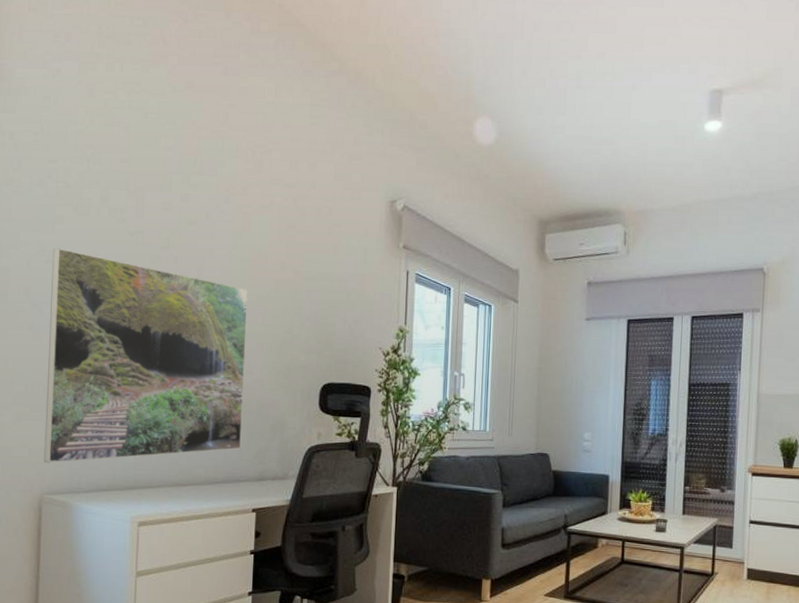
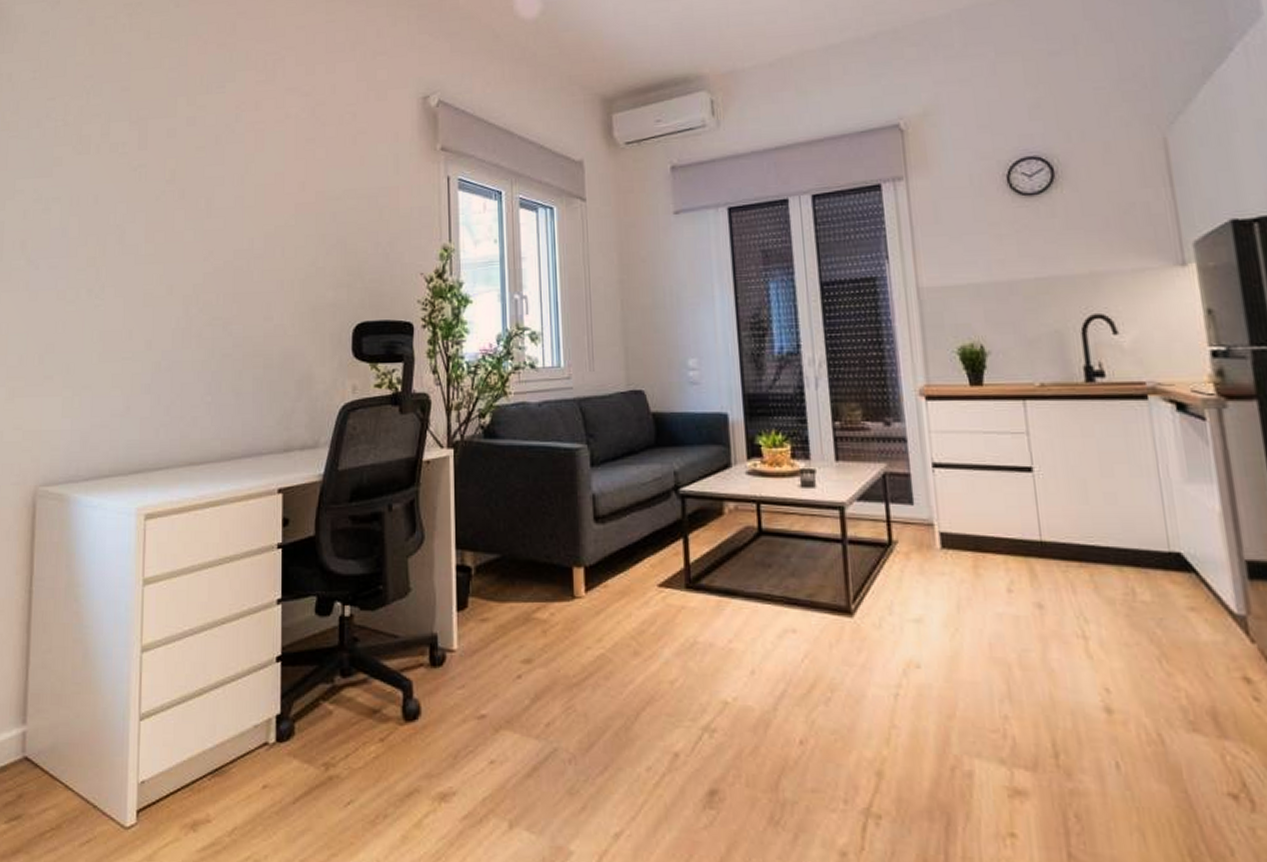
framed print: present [44,248,248,464] -> none [38,193,264,448]

